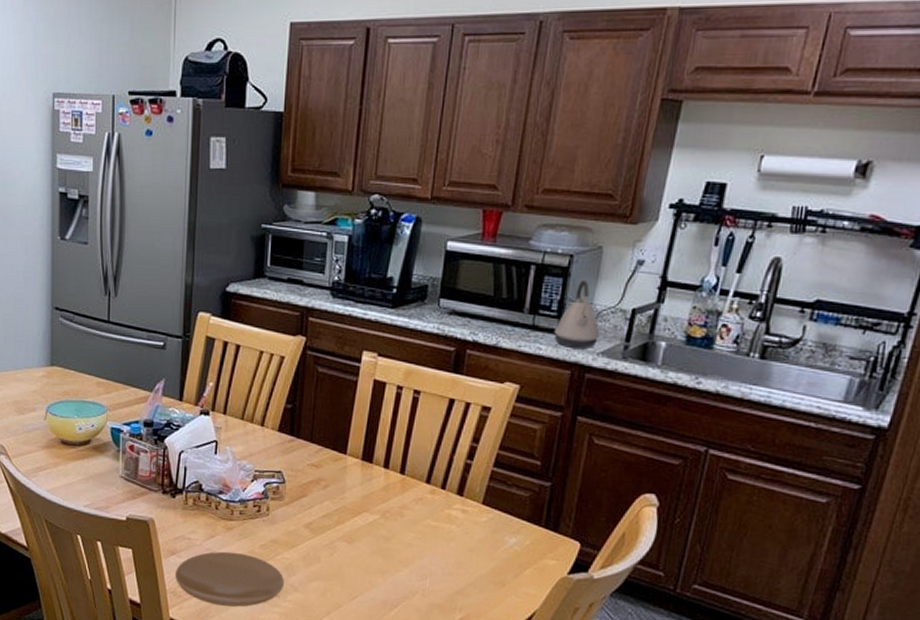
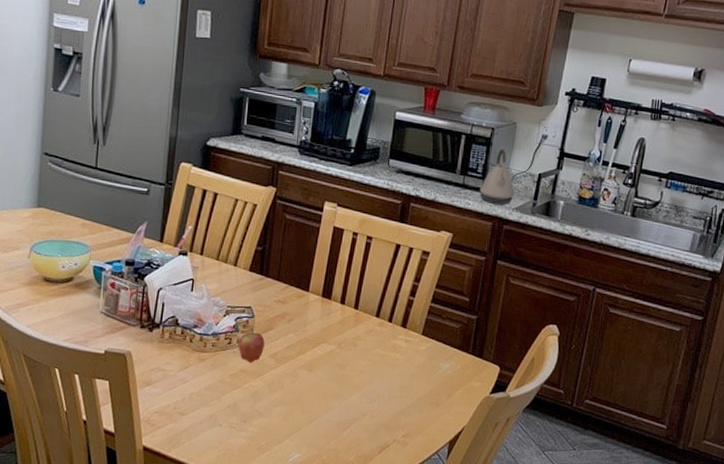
plate: present [175,551,284,607] -> none [149,381,250,433]
fruit: none [268,488,298,532] -> present [238,322,265,362]

